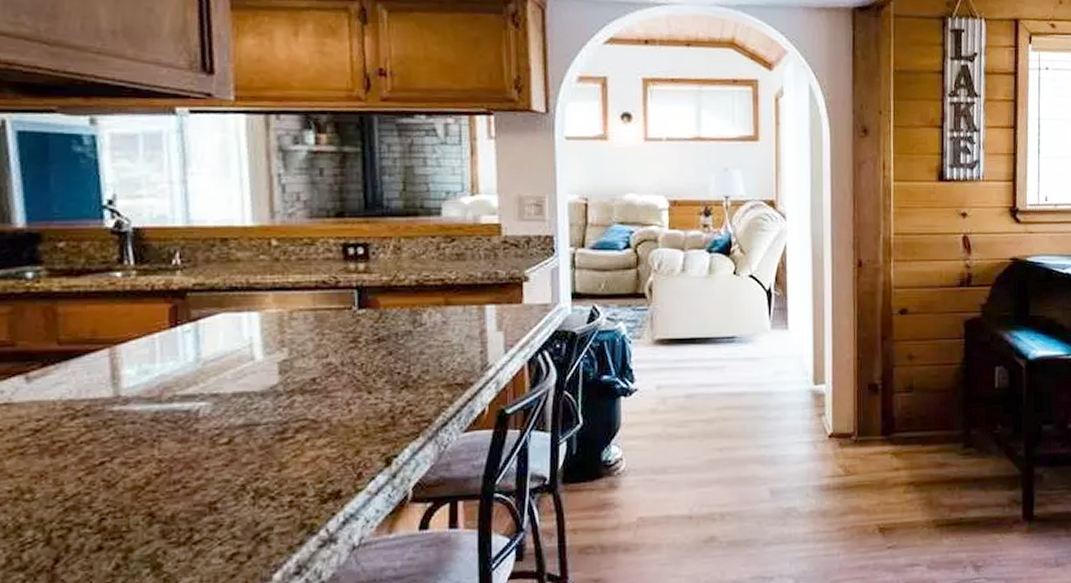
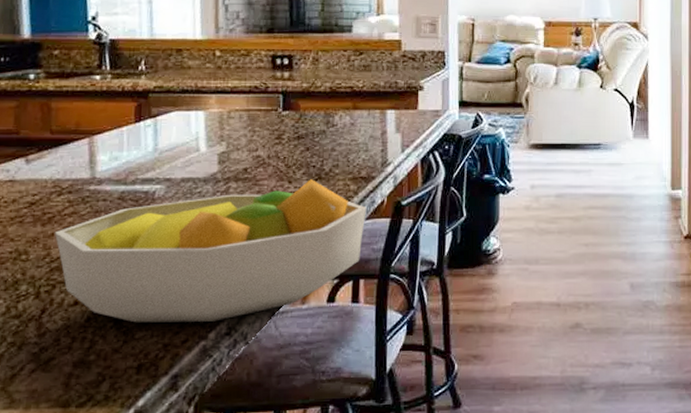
fruit bowl: none [69,388,464,568] -> present [55,179,367,323]

